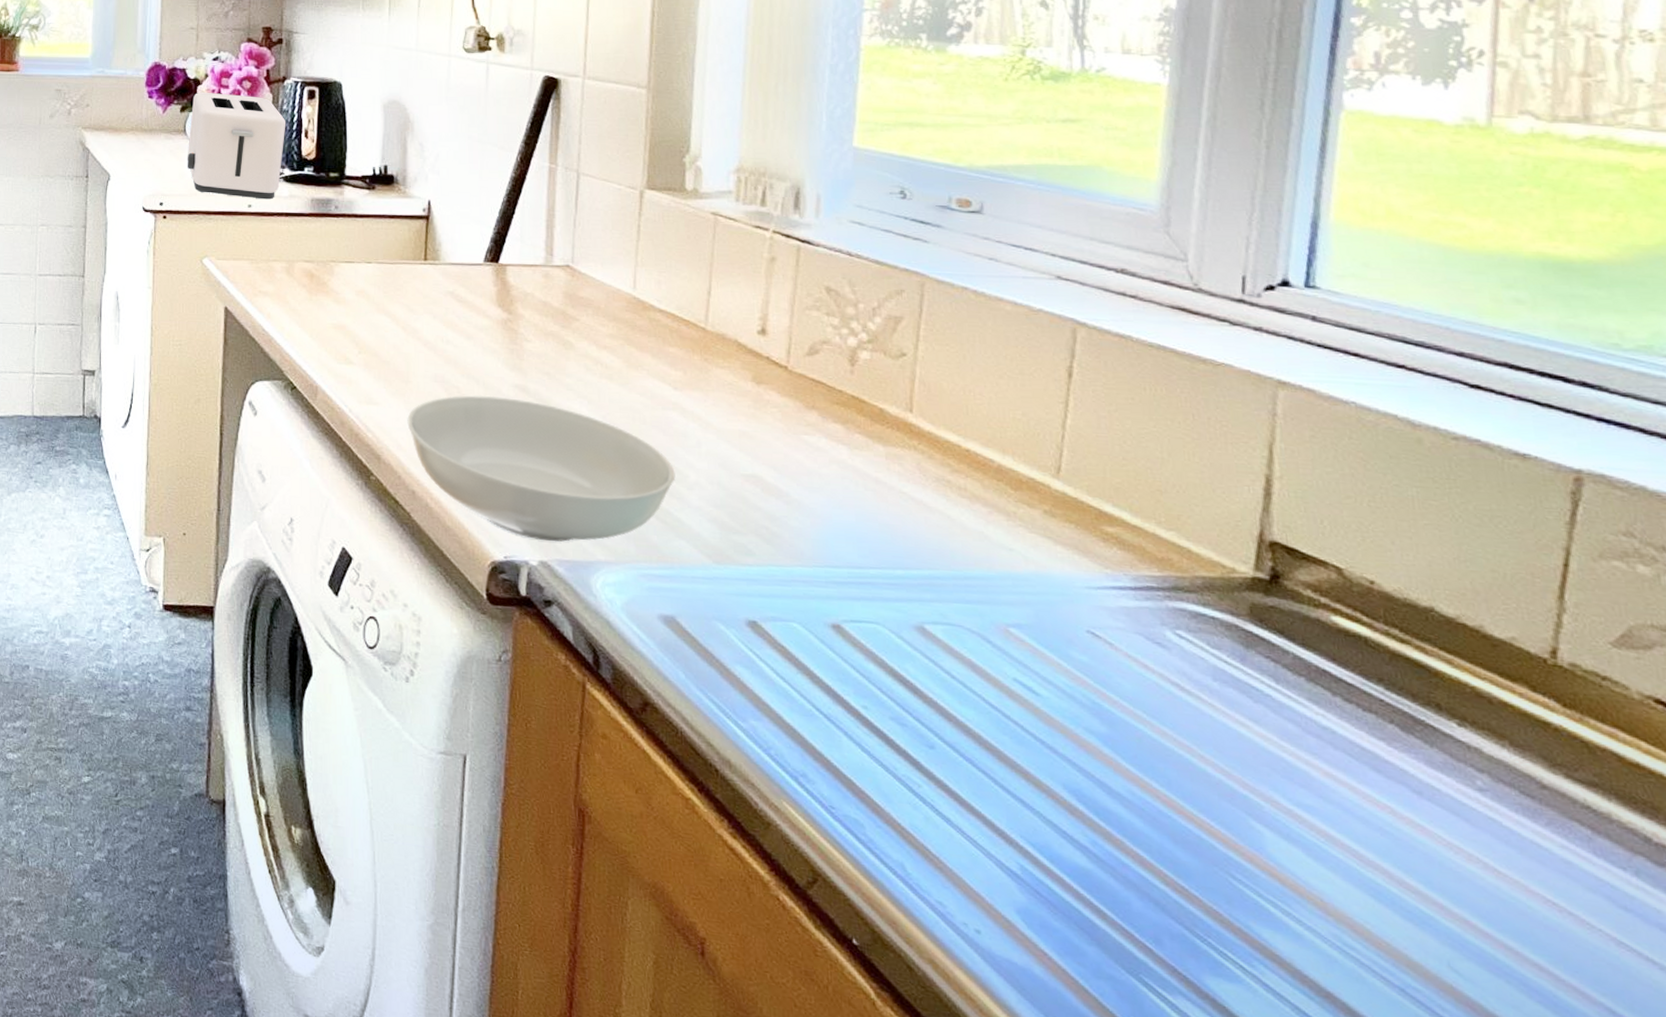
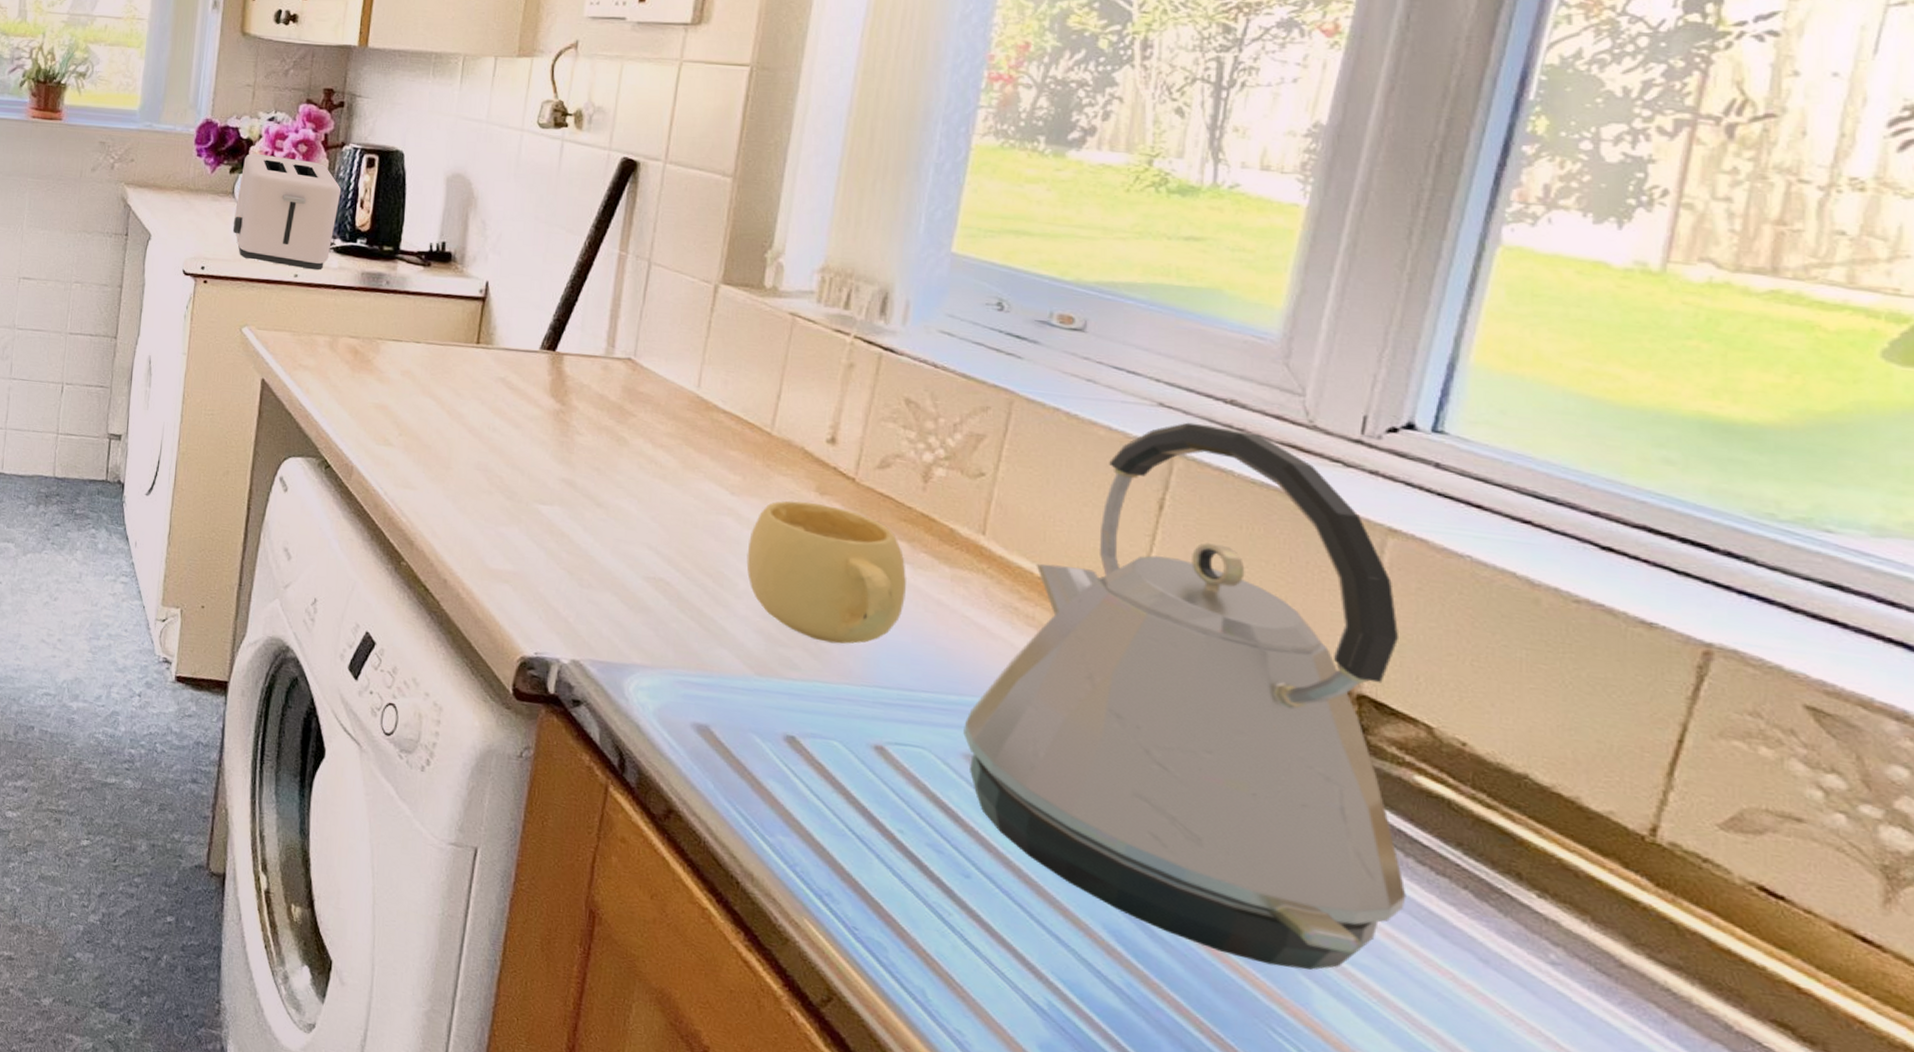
bowl: present [407,395,676,542] -> none [444,485,724,642]
mug: none [694,392,846,528] -> present [746,501,906,644]
kettle: none [912,293,1339,815] -> present [963,422,1406,970]

